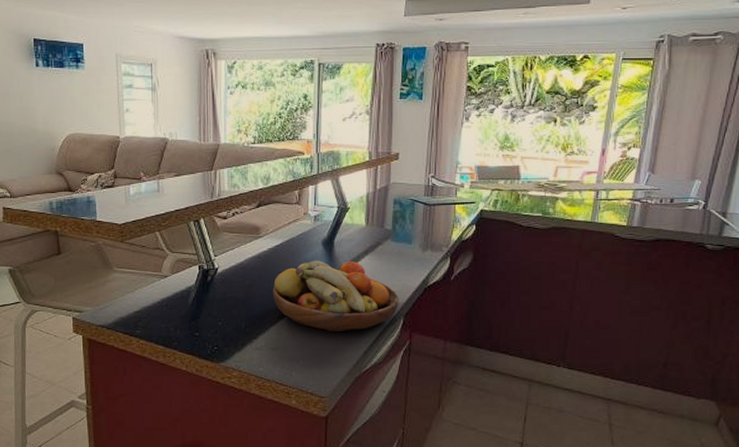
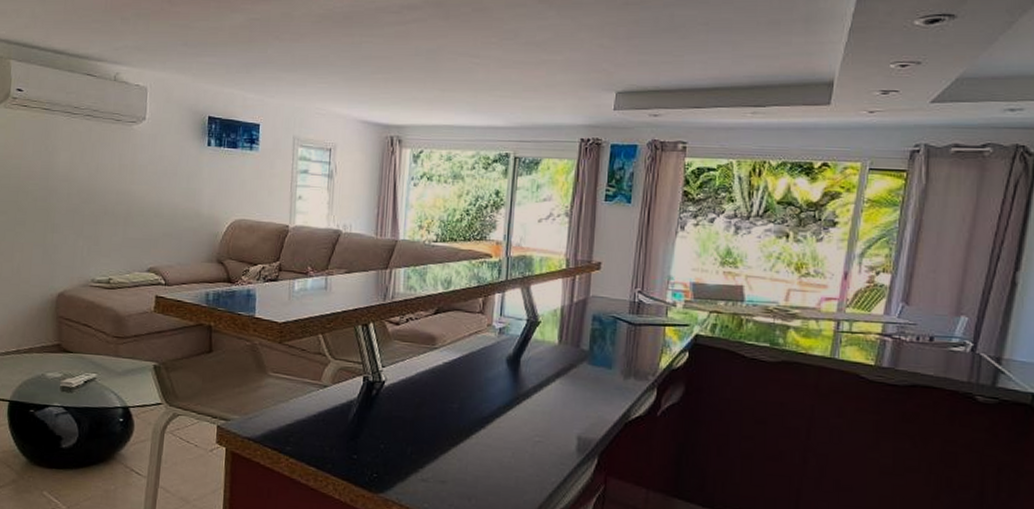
fruit bowl: present [272,260,399,331] -> none [445,380,594,468]

